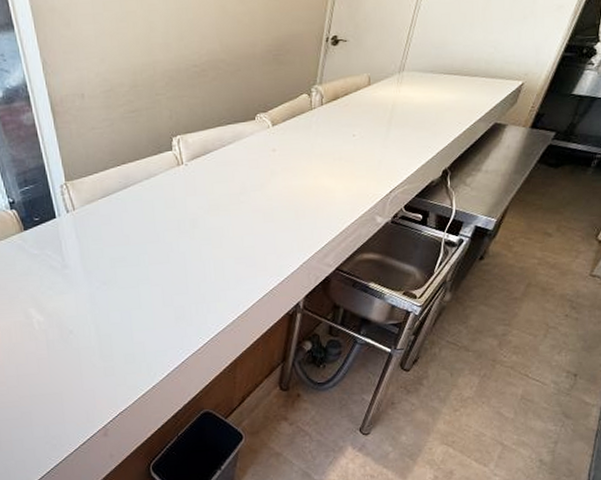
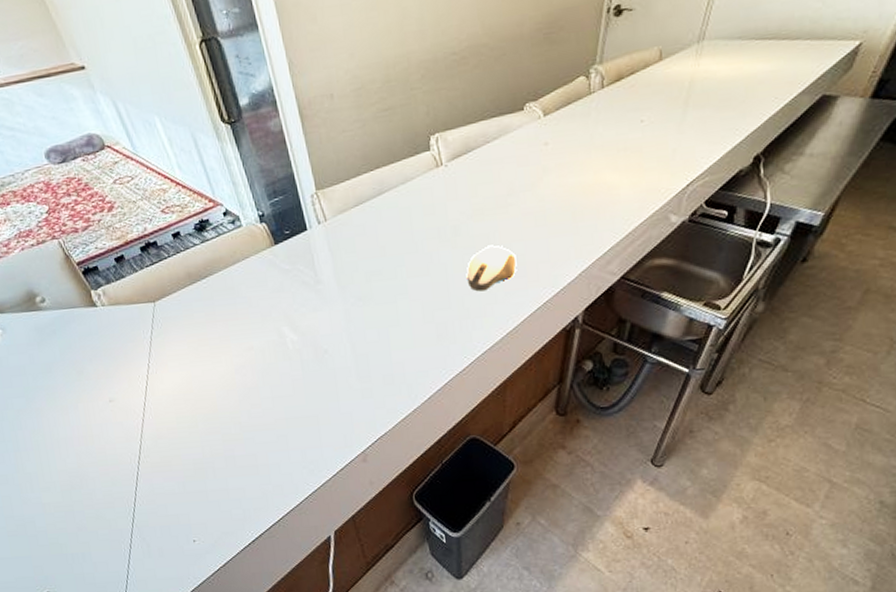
computer mouse: none [203,238,246,279] -> present [467,246,516,291]

